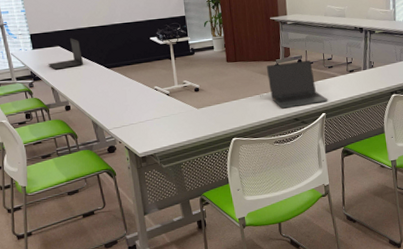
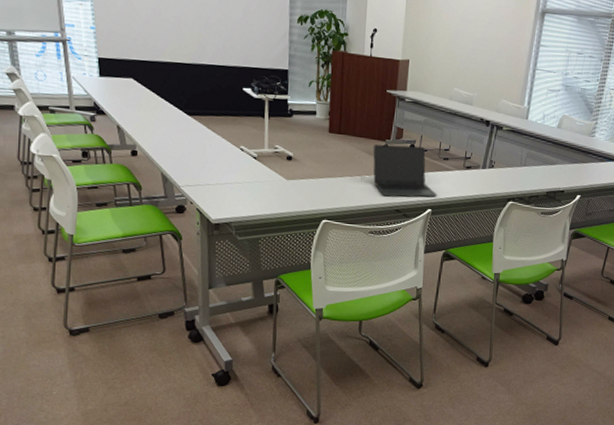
laptop: present [48,38,84,70] -> none [116,71,160,107]

